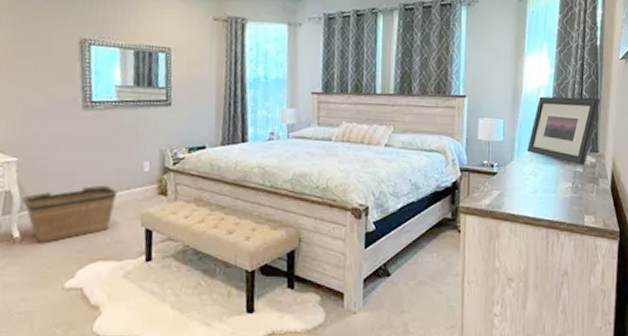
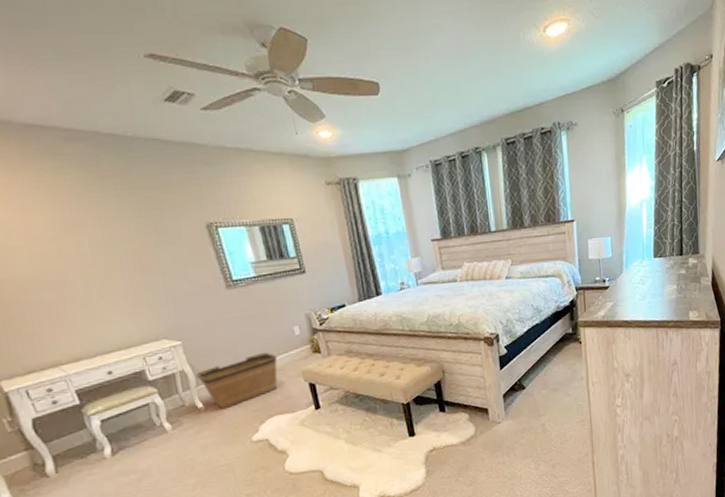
picture frame: present [526,96,601,165] -> none [634,202,699,268]

